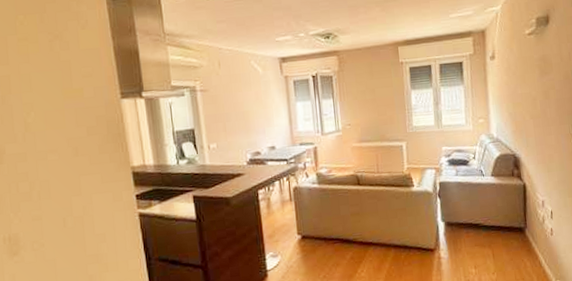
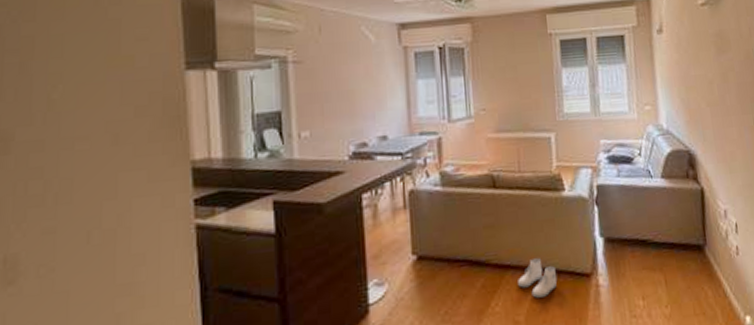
boots: none [378,237,409,267] -> present [518,257,558,298]

